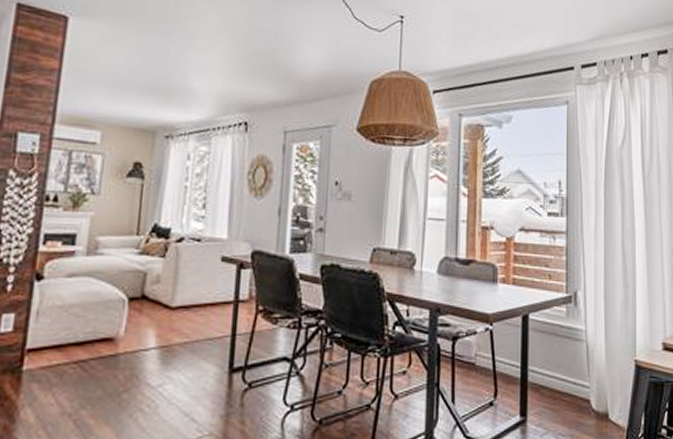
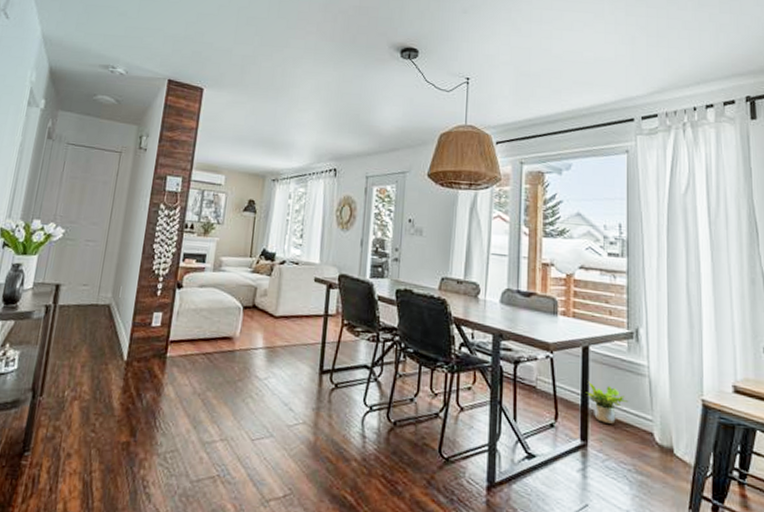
potted plant: none [526,352,567,395] -> present [587,381,629,424]

